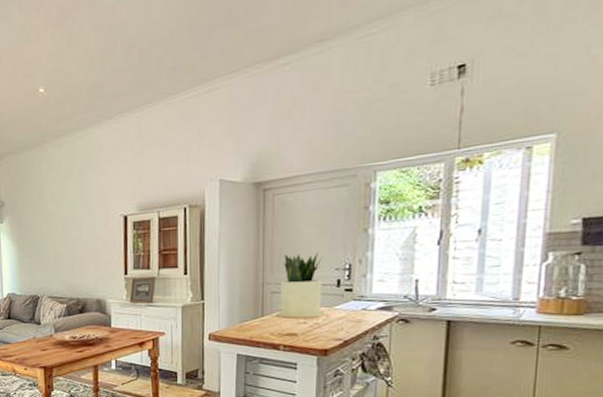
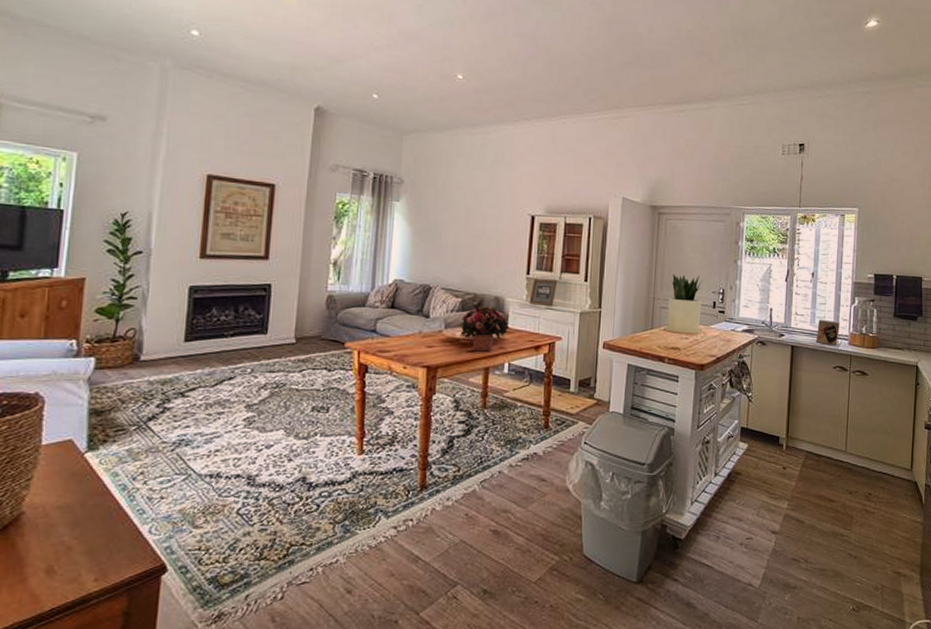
bouquet: none [67,308,114,351] -> present [459,305,510,352]
tin can: none [483,285,522,317] -> present [815,320,840,346]

